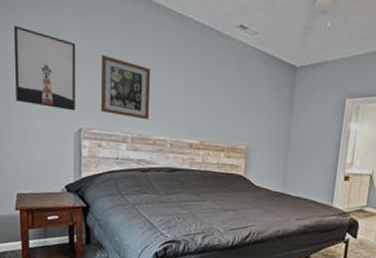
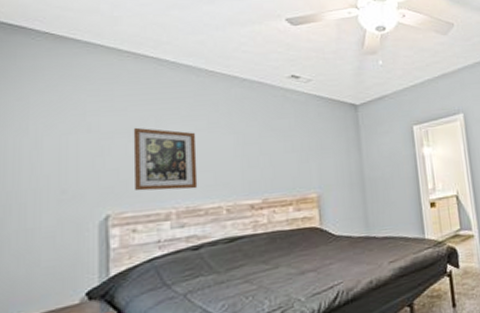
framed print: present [13,25,76,111] -> none [16,114,100,200]

